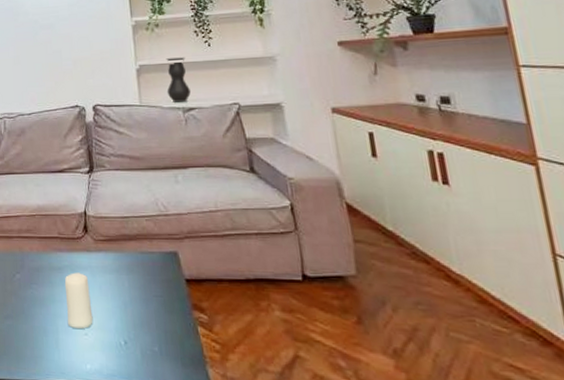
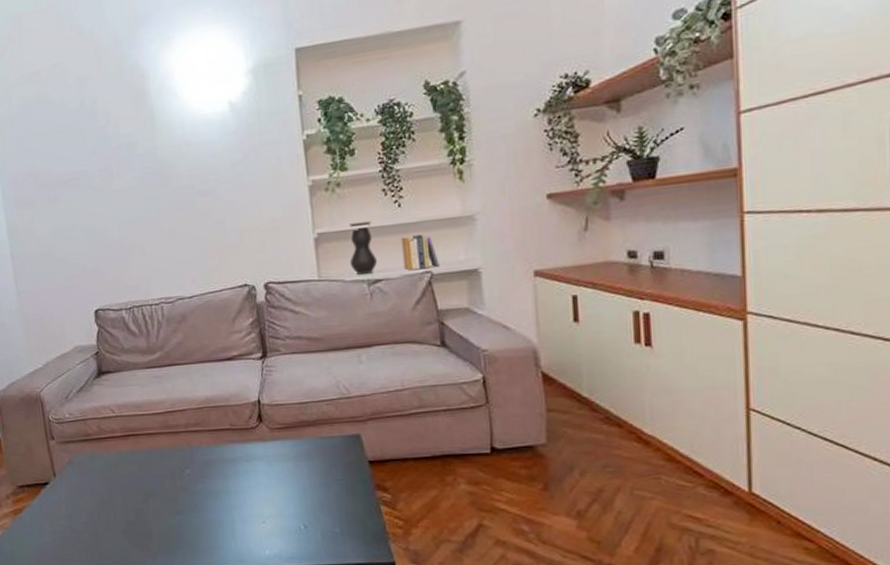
candle: present [64,272,93,329] -> none [238,463,271,517]
books: none [211,70,246,102] -> present [401,234,440,271]

